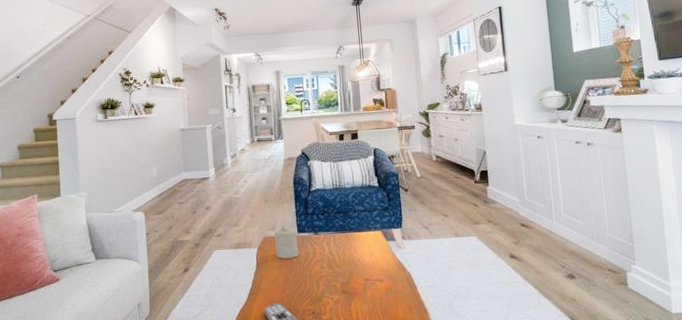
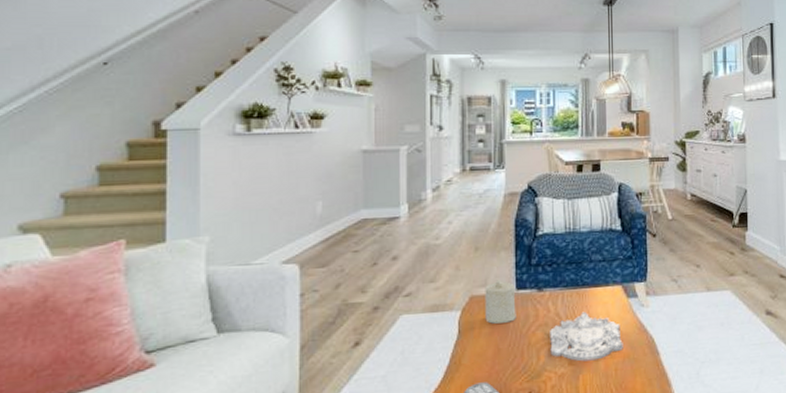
decorative tray: none [326,251,386,291] -> present [550,311,623,362]

